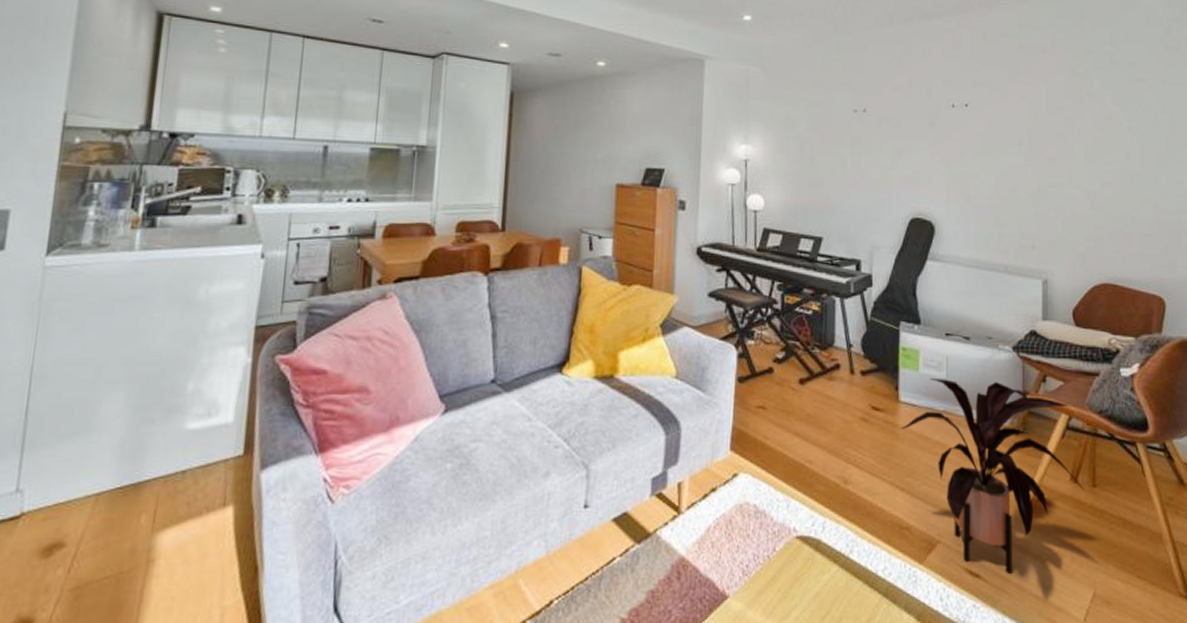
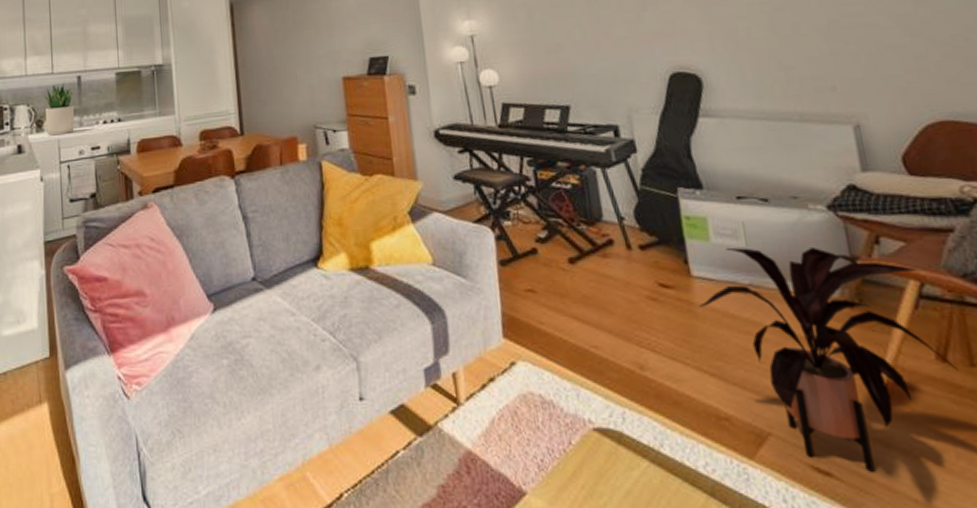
planter: none [276,150,318,209] -> present [44,81,75,136]

